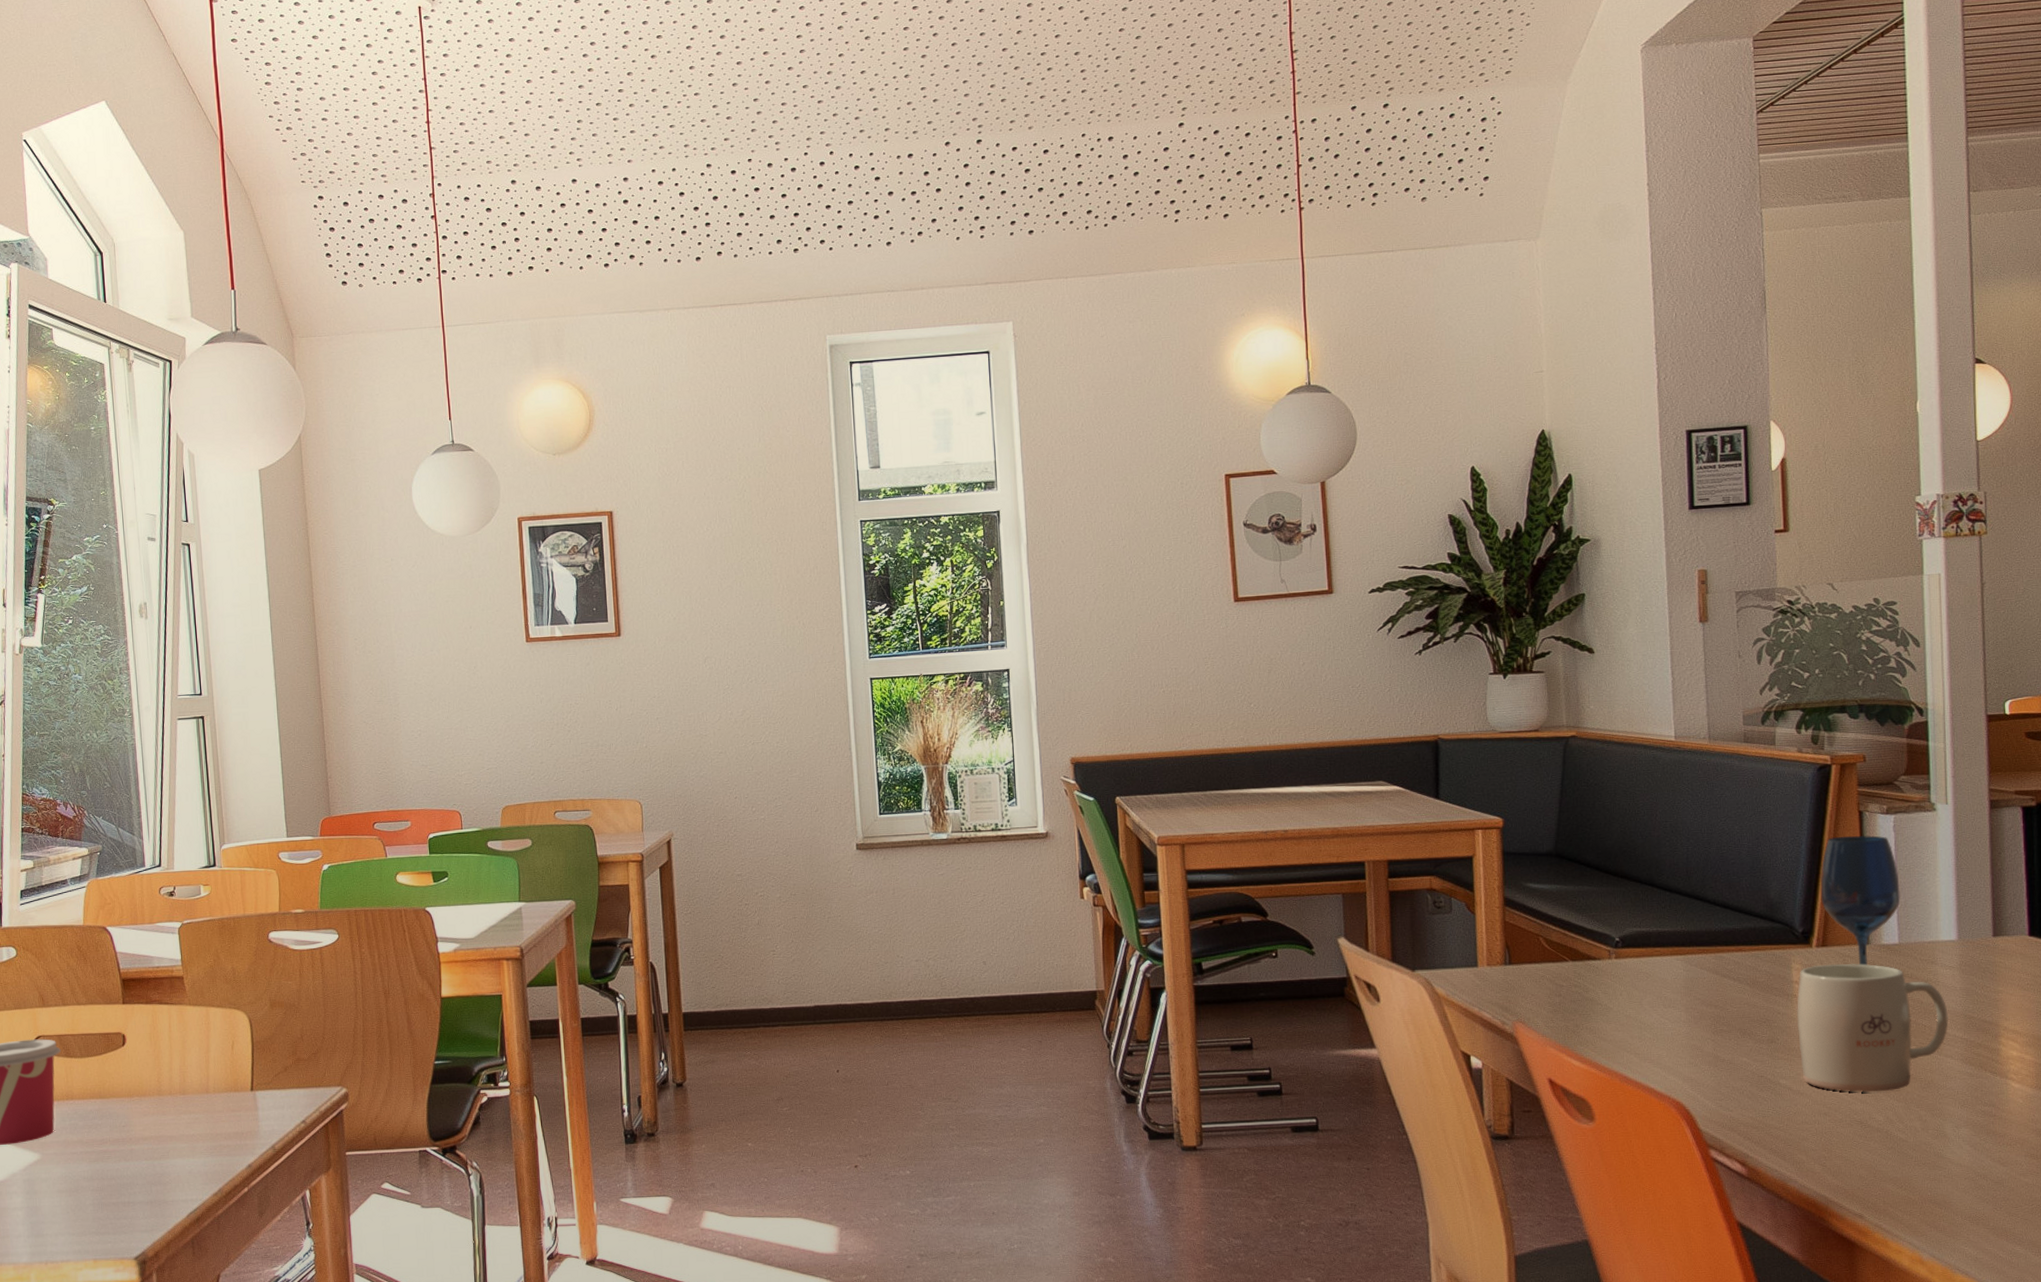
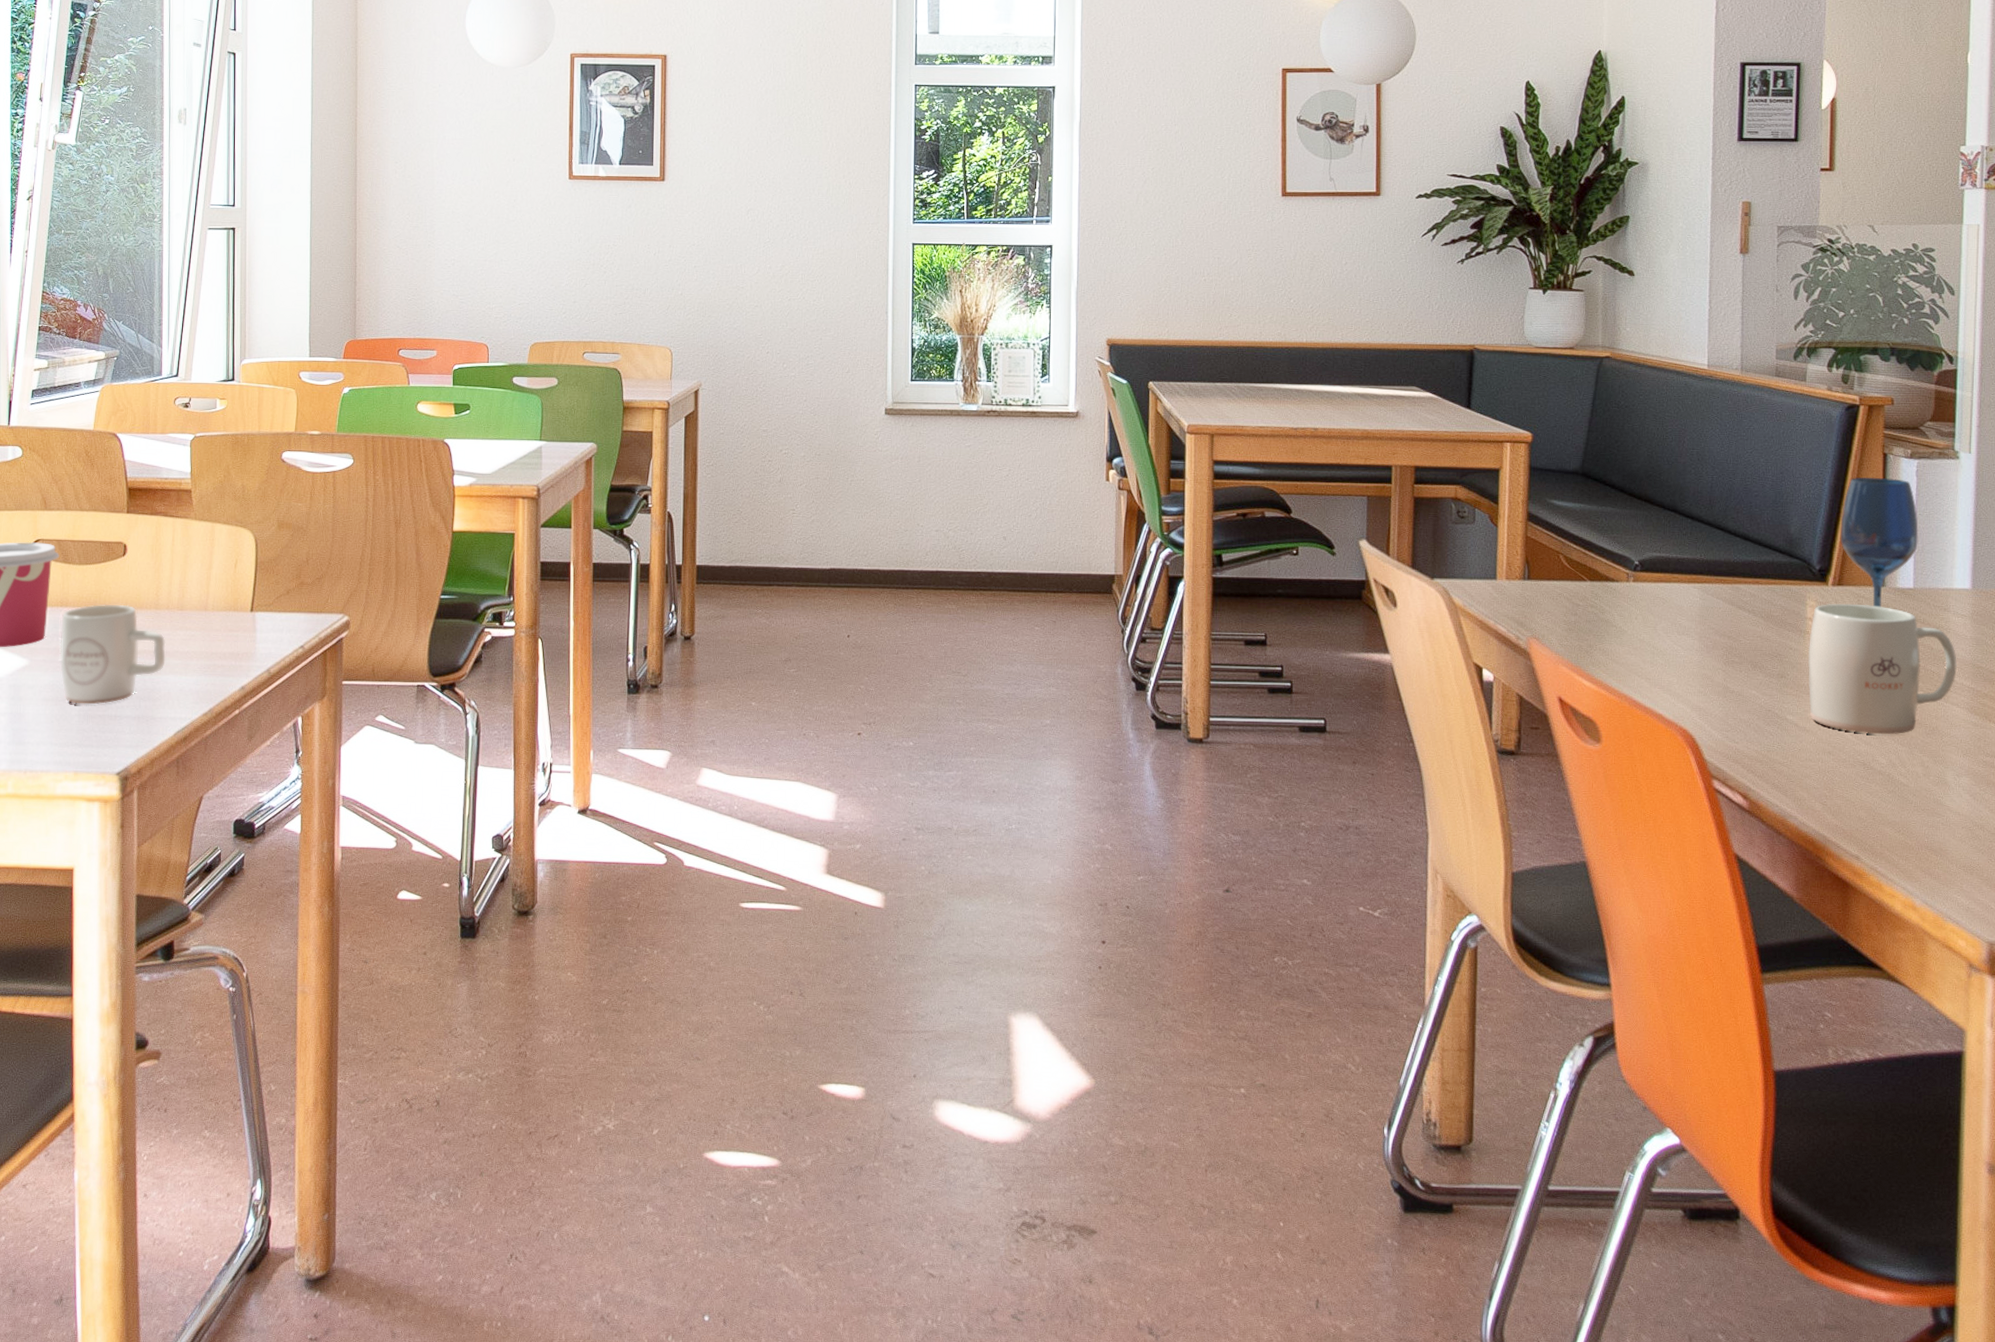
mug: none [68,1094,173,1194] -> present [60,604,166,705]

